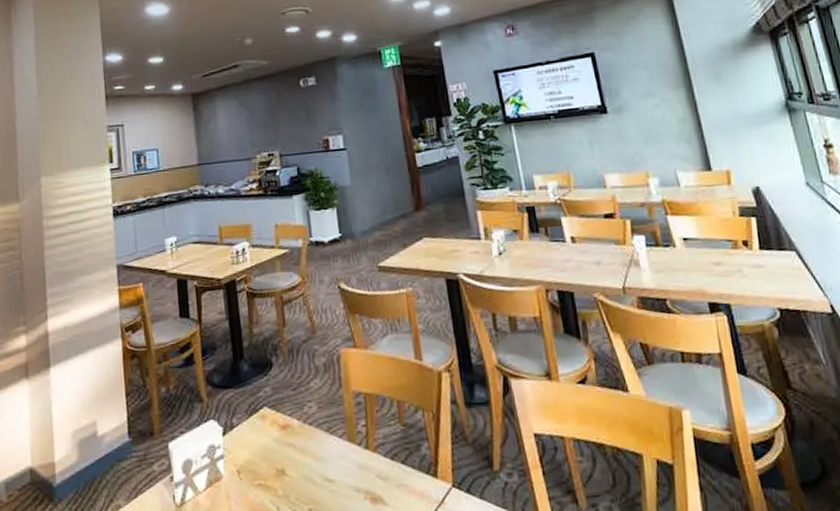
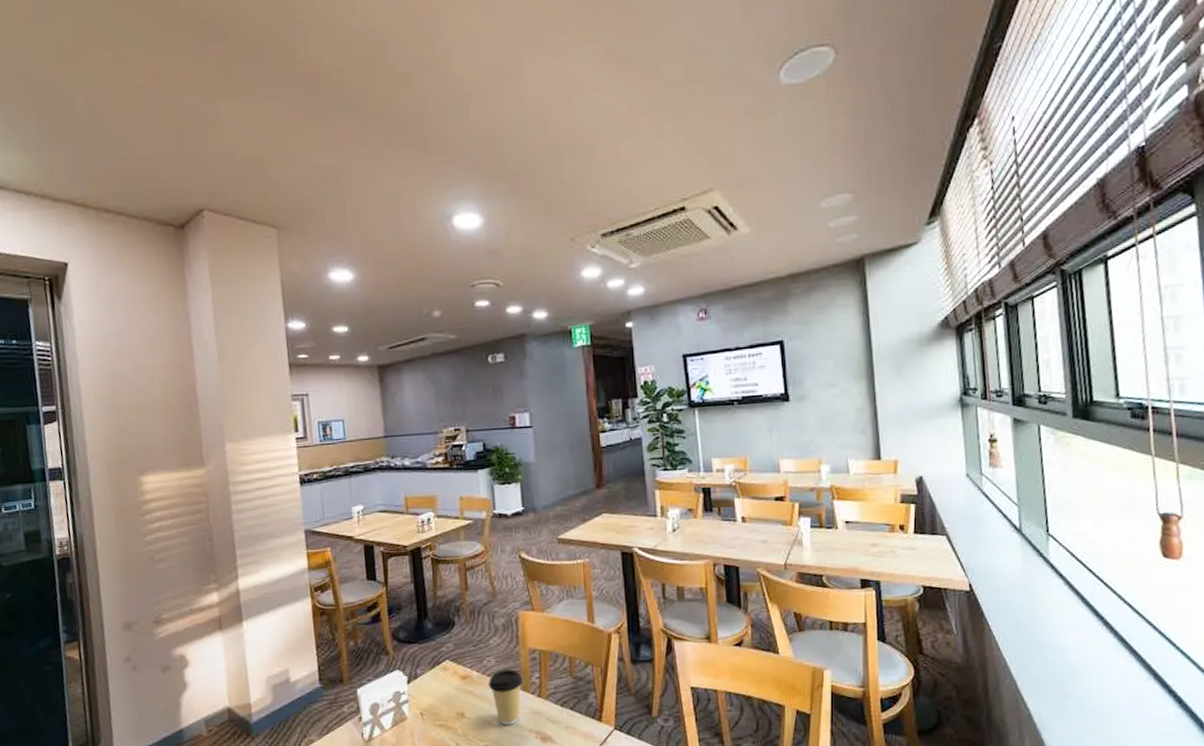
coffee cup: none [310,416,348,484] -> present [488,669,523,725]

